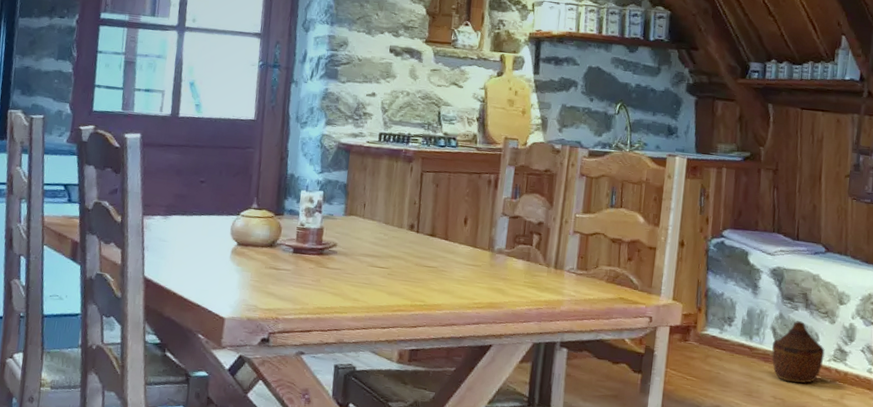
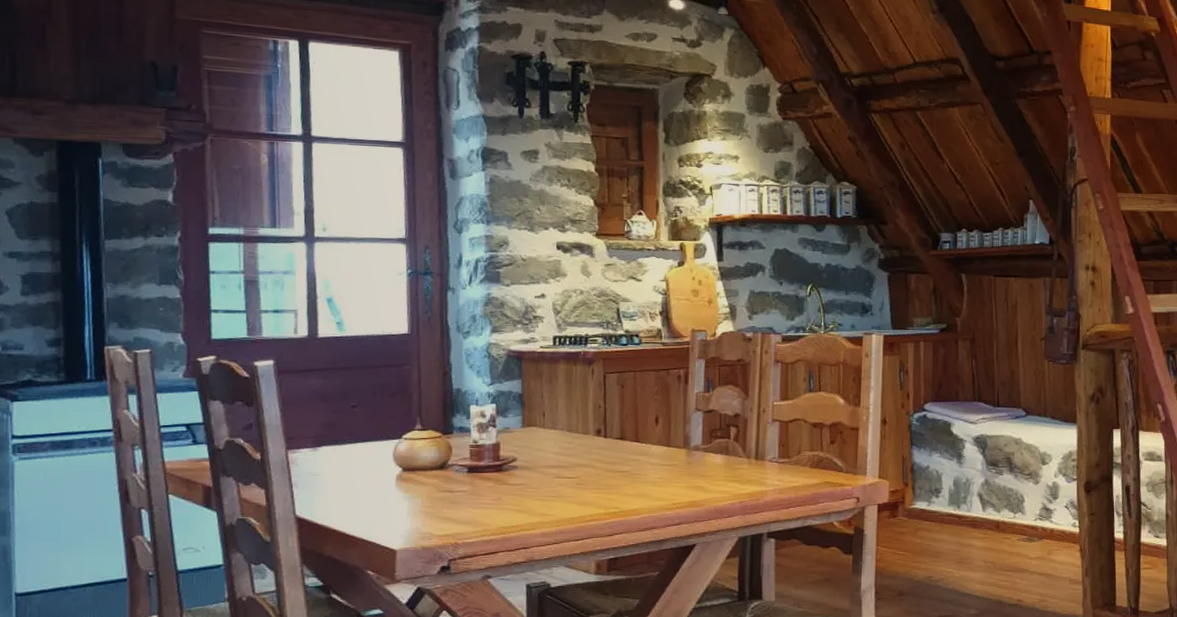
woven basket: present [771,321,825,384] -> none [979,485,1031,545]

